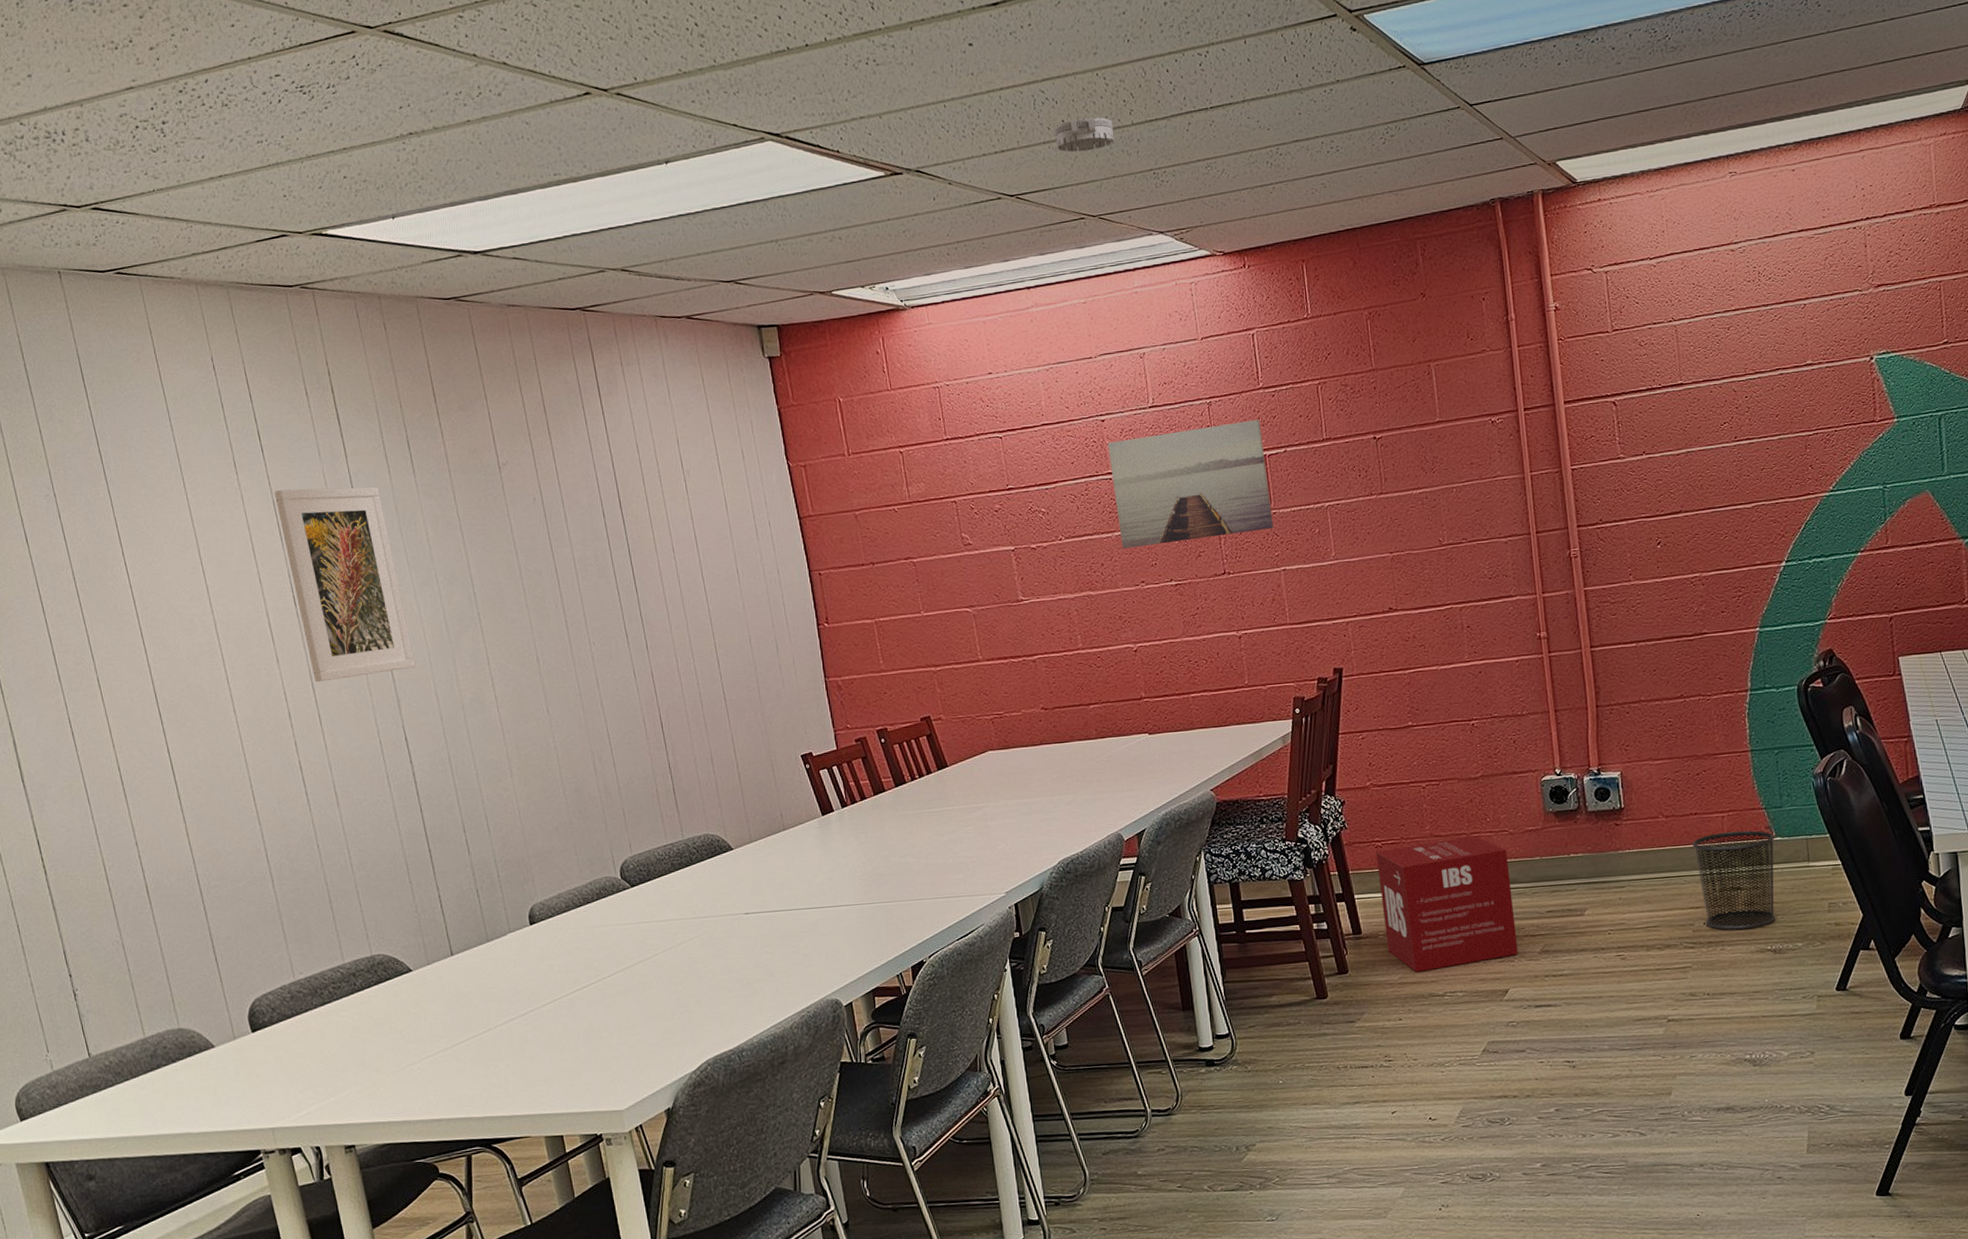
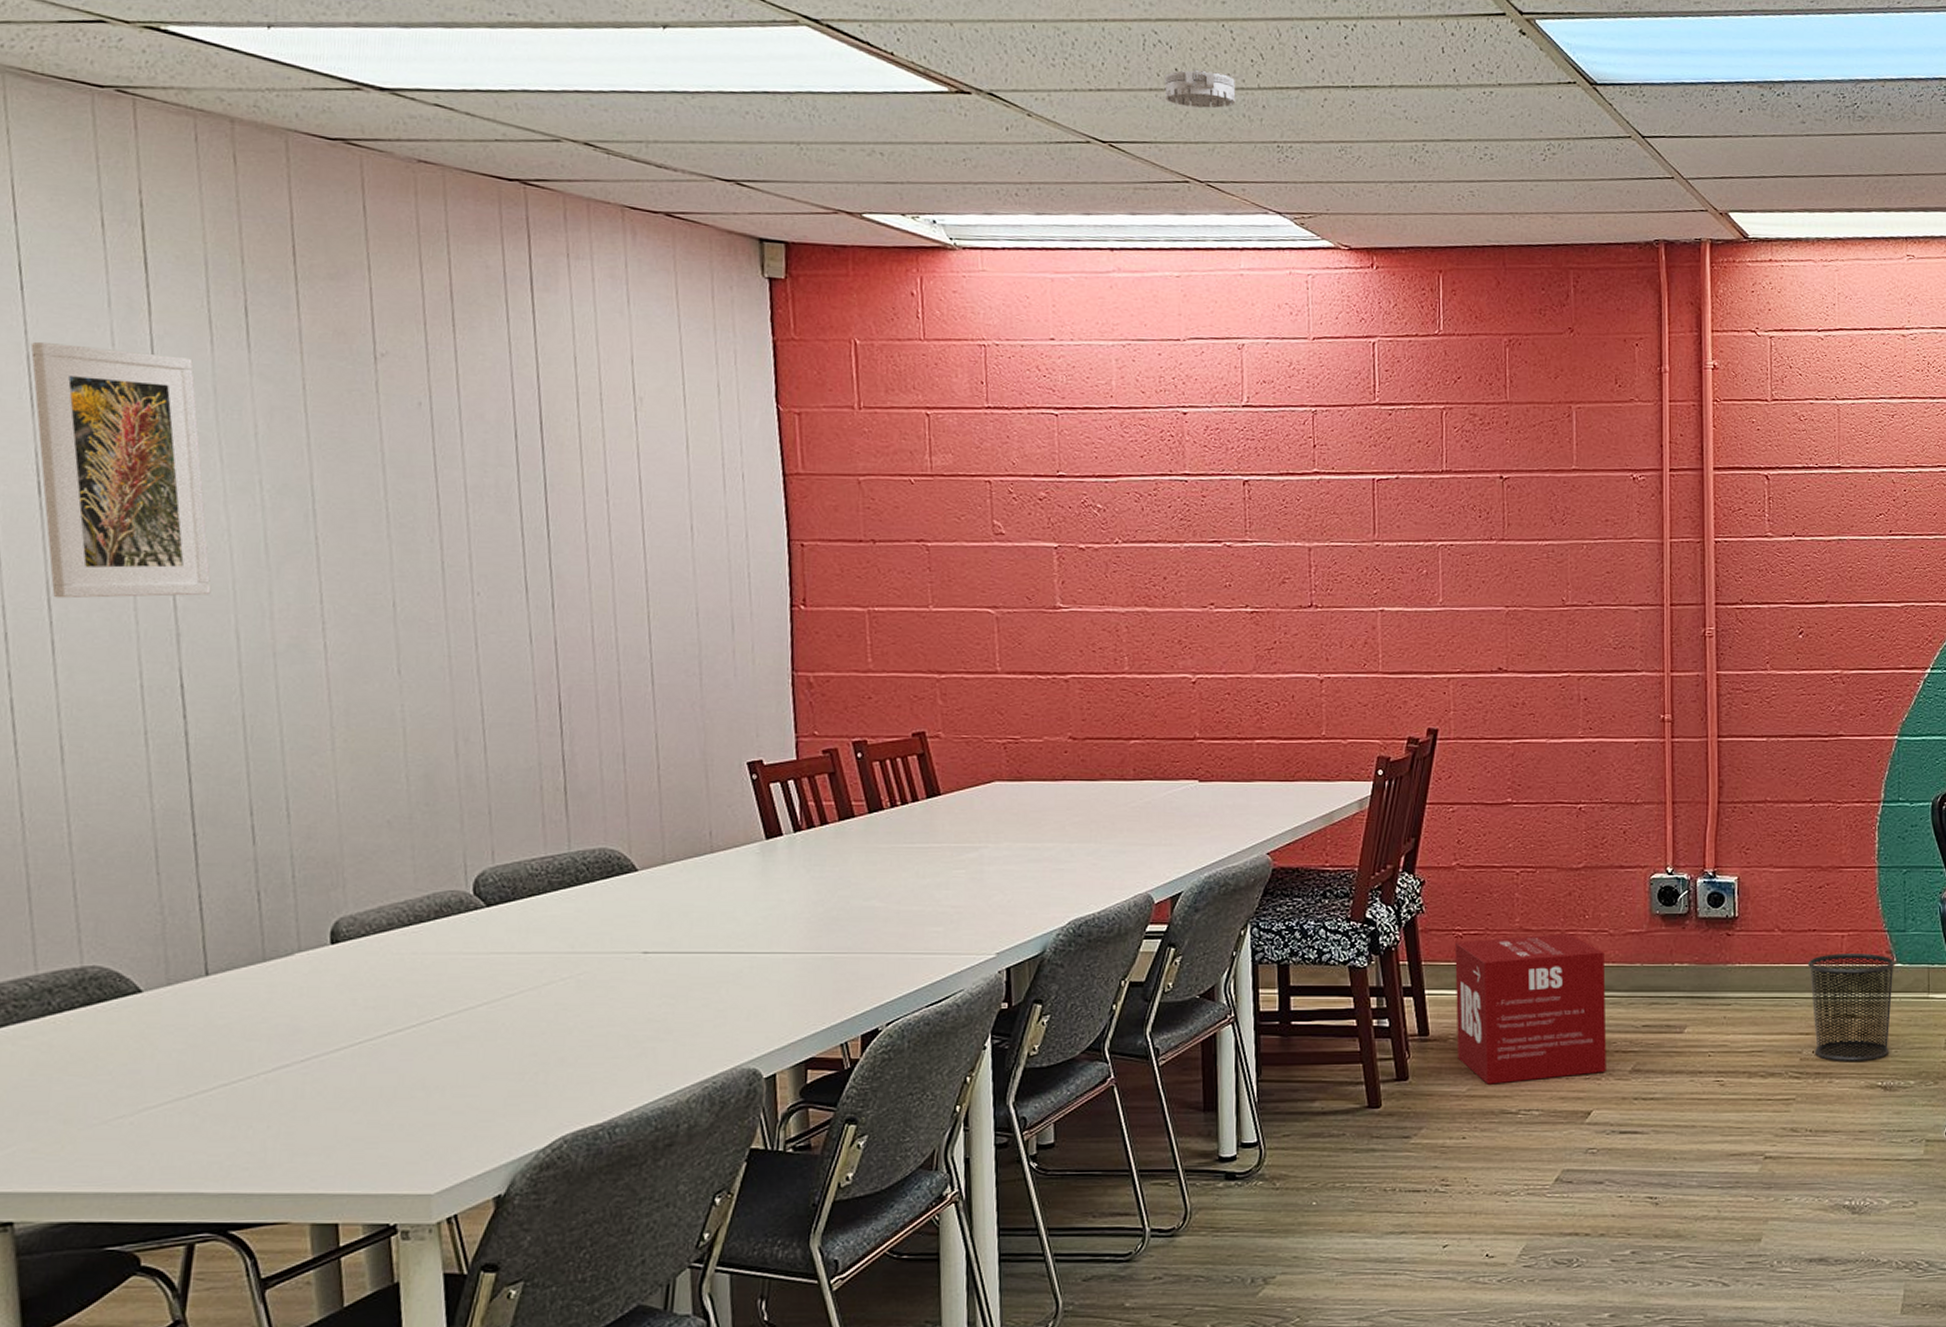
wall art: present [1108,419,1274,549] -> none [1187,437,1375,564]

